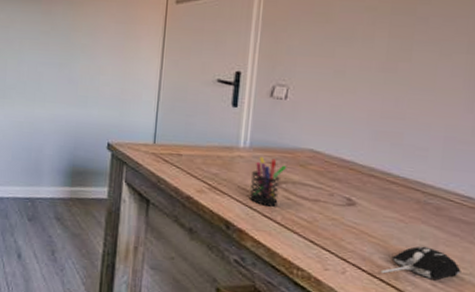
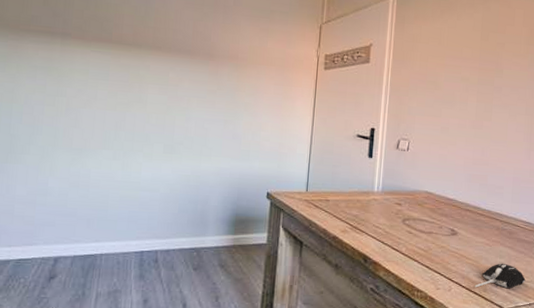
pen holder: present [249,156,287,207] -> none [381,198,409,240]

